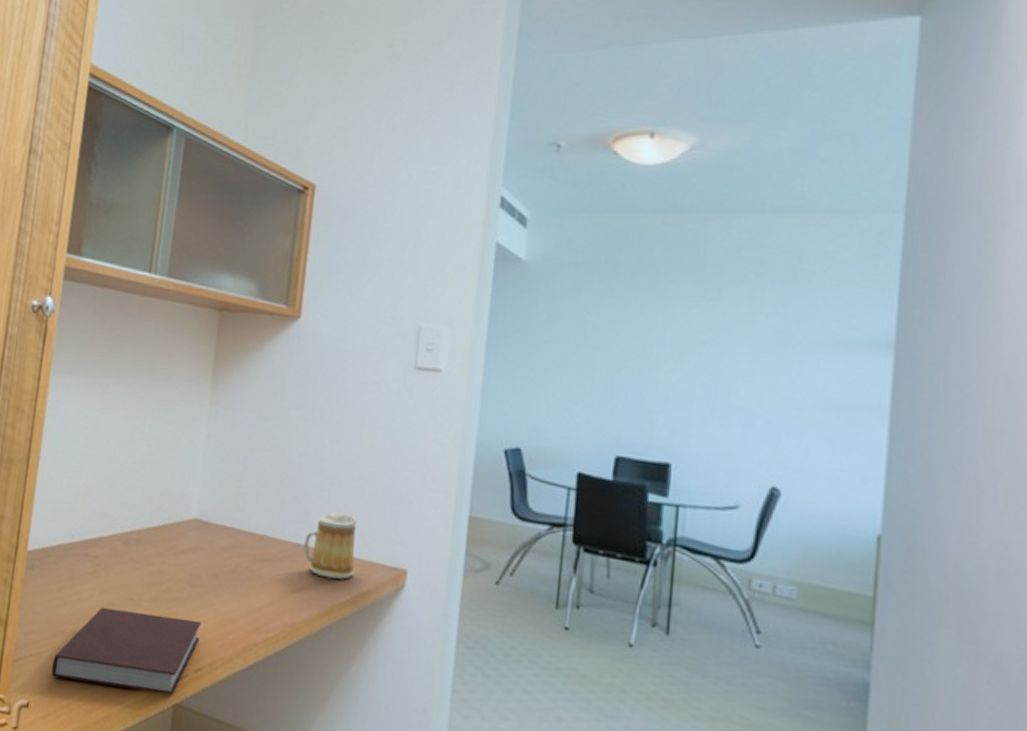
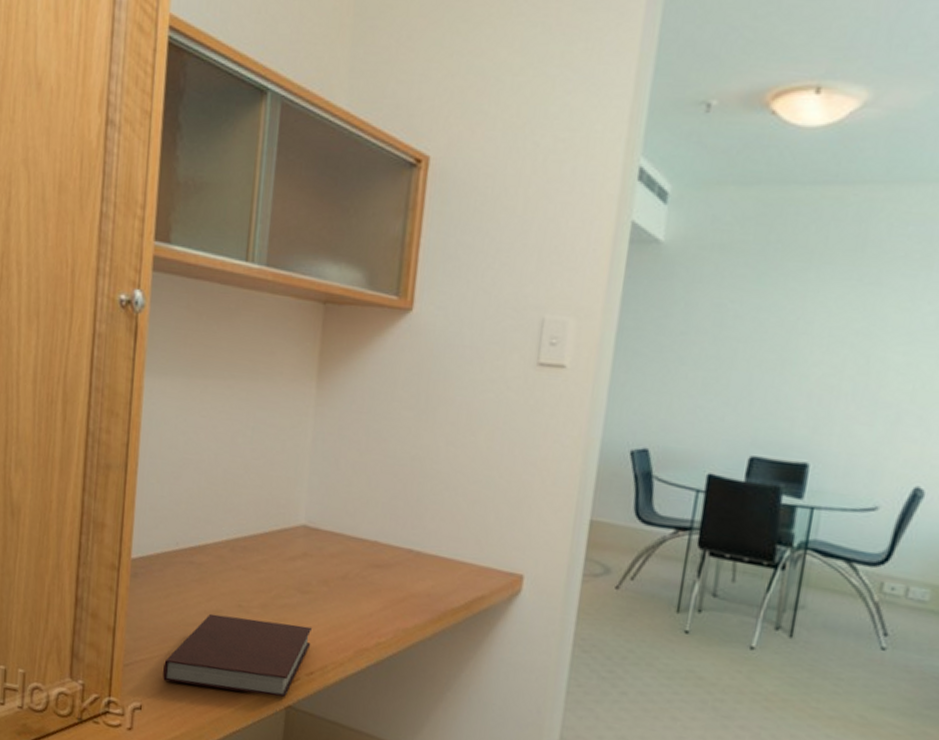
mug: present [303,511,357,580] -> none [416,516,472,585]

